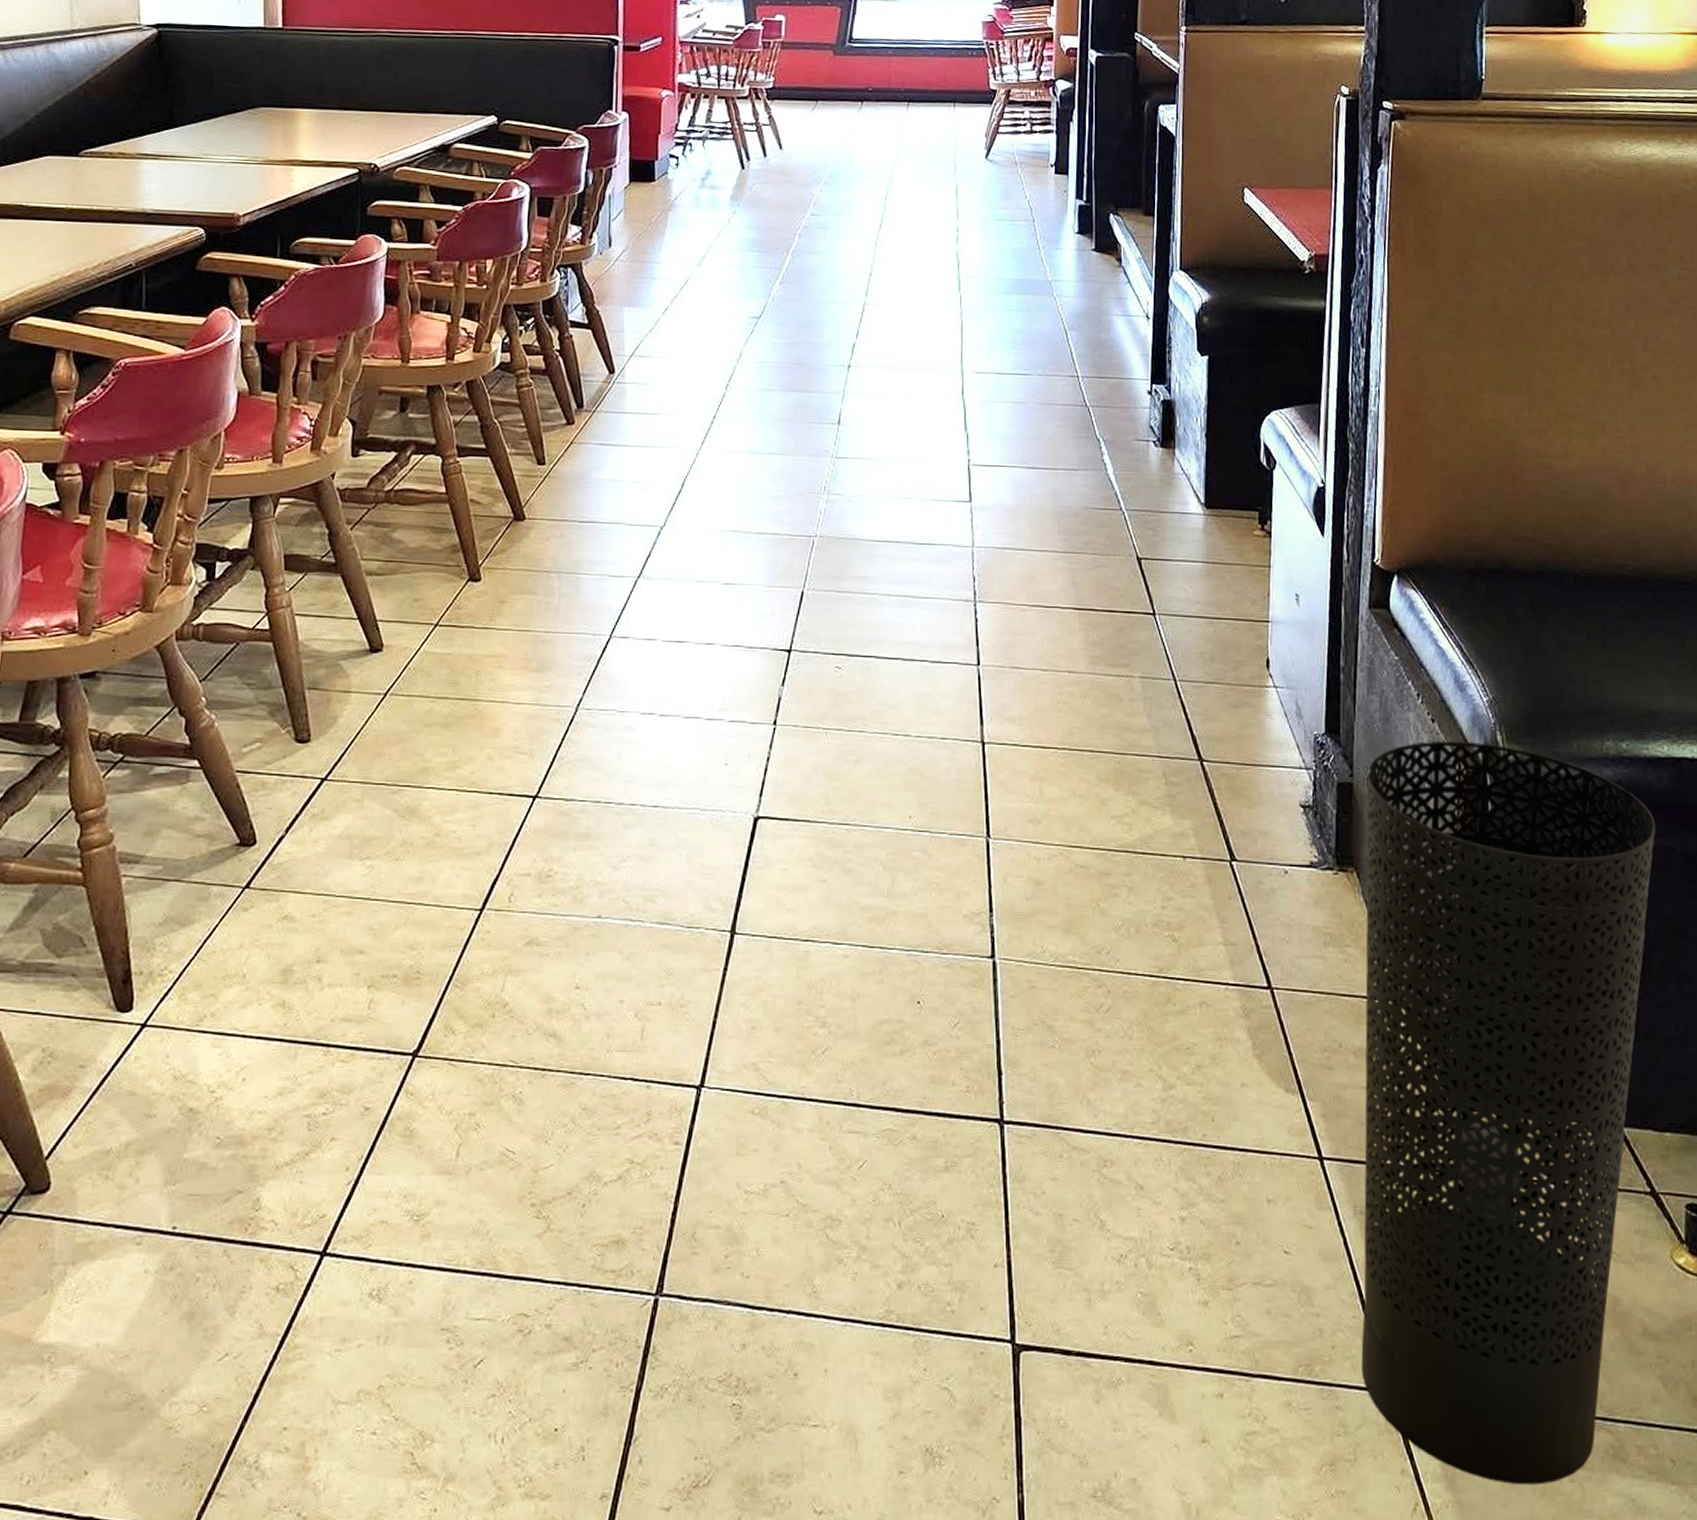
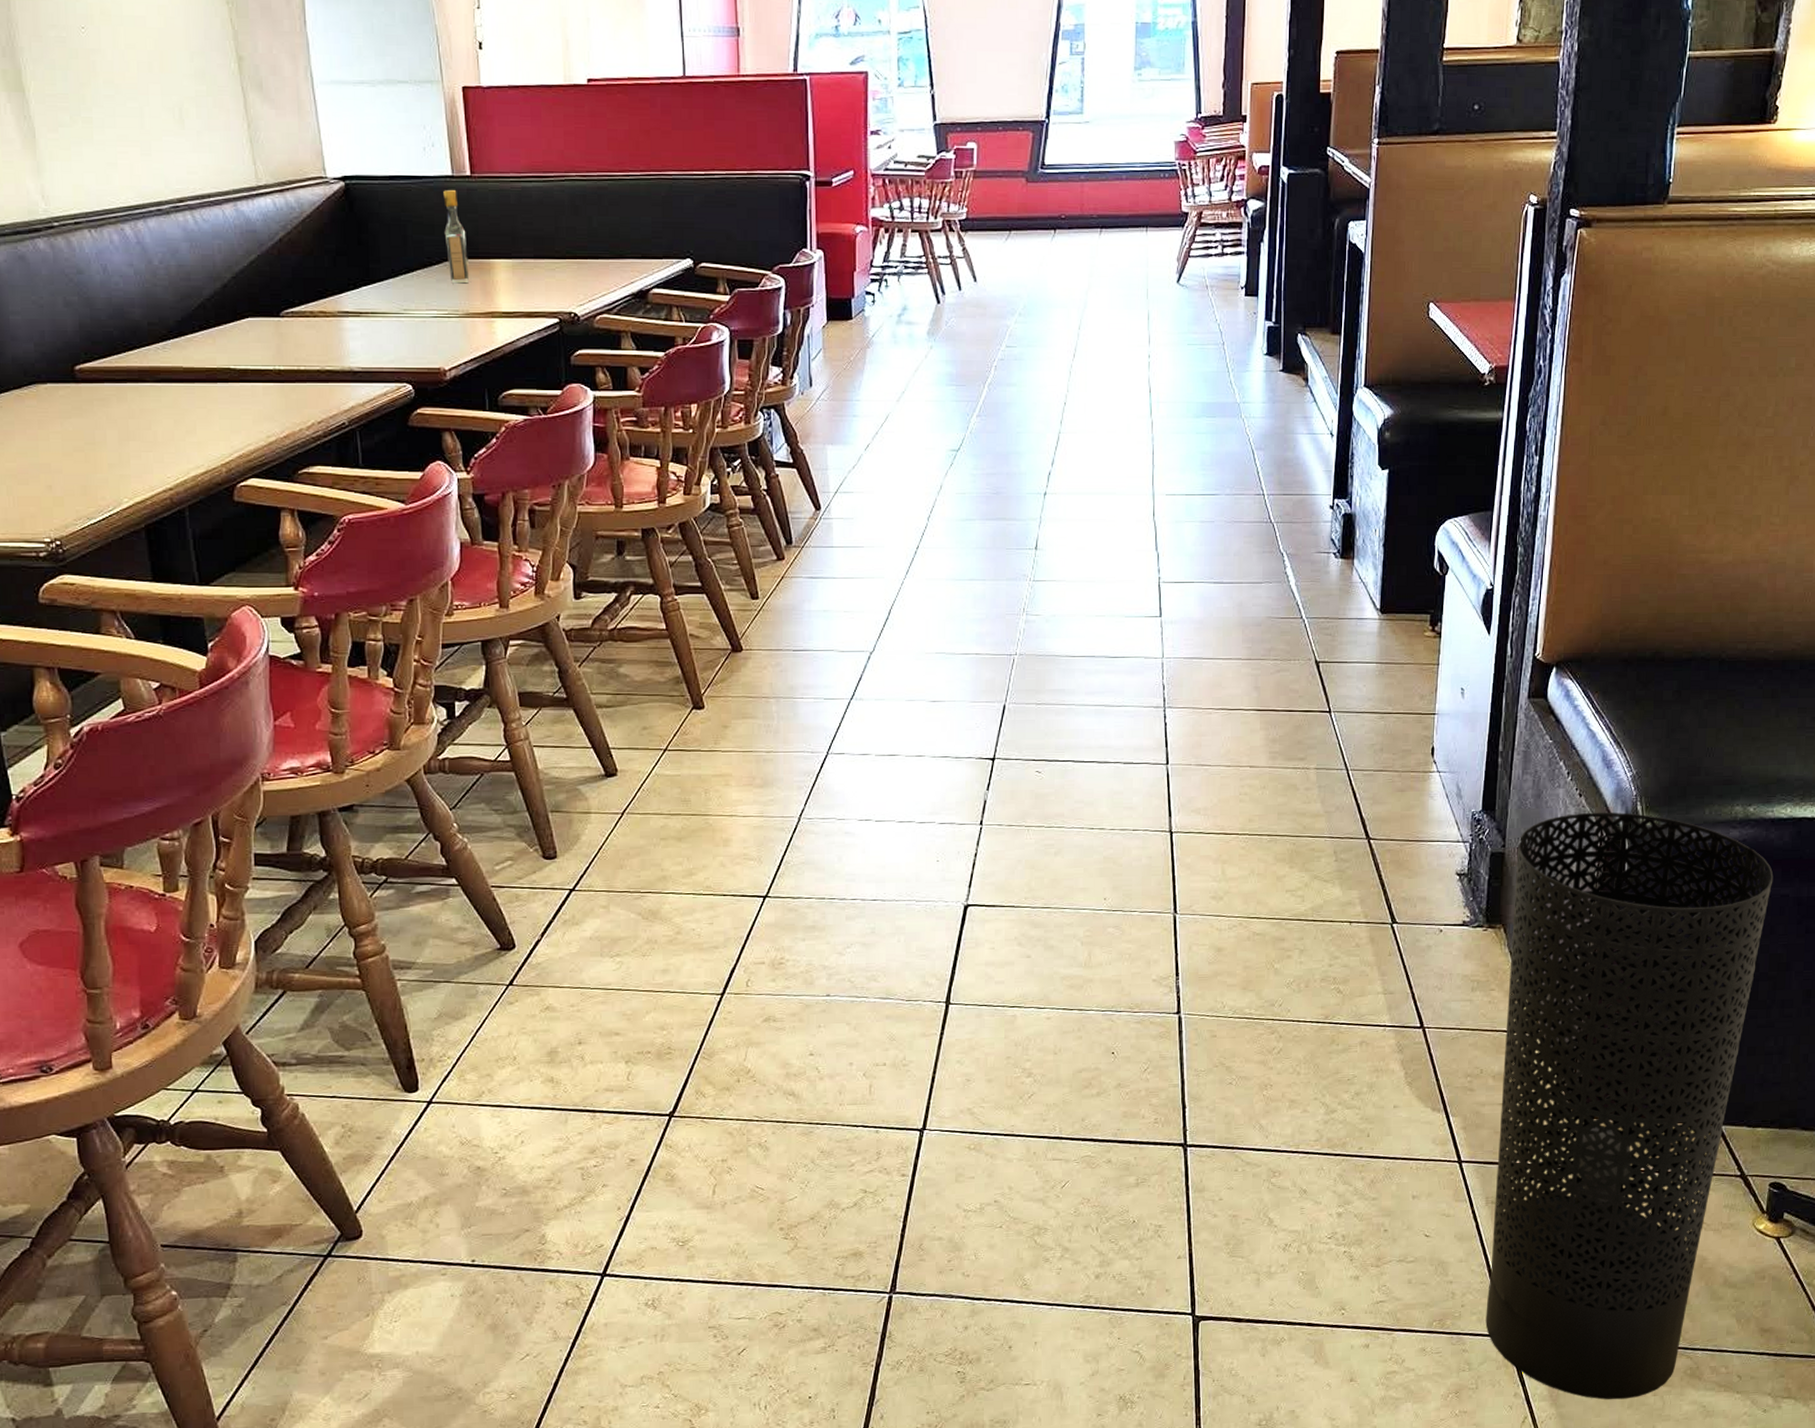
bottle: none [251,41,274,131] -> present [443,190,471,284]

